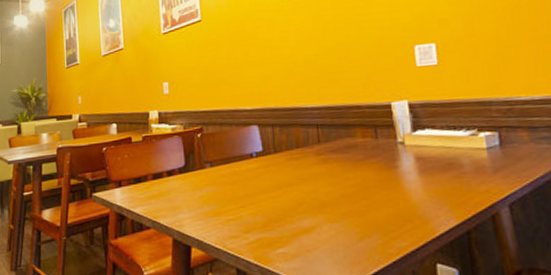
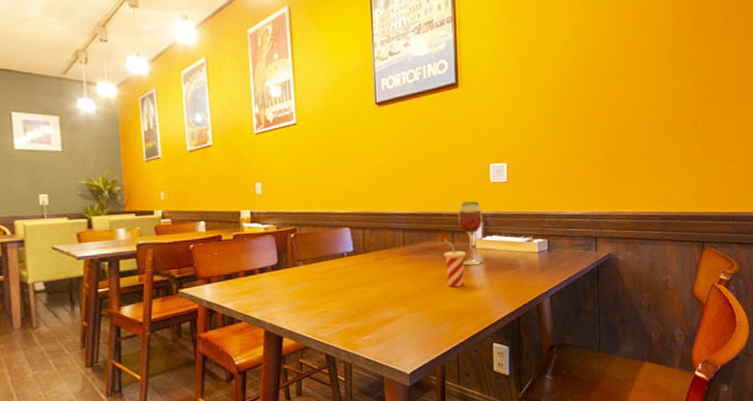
beverage cup: none [364,134,394,193] -> present [443,238,467,287]
wineglass: none [380,89,414,166] -> present [458,201,483,266]

